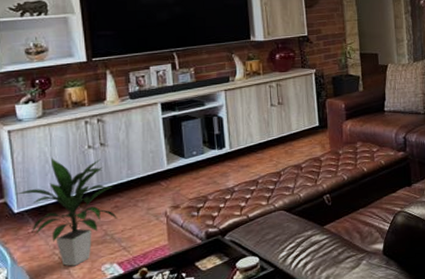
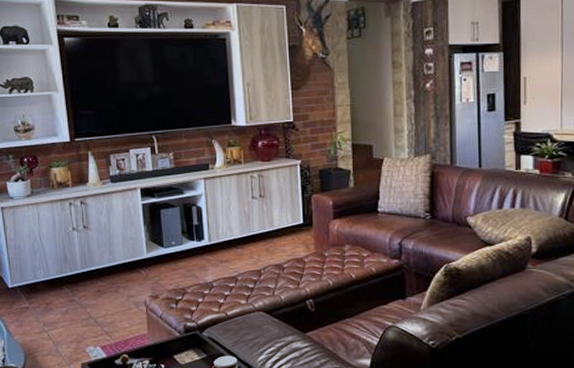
indoor plant: present [15,158,117,266] -> none [9,237,100,345]

